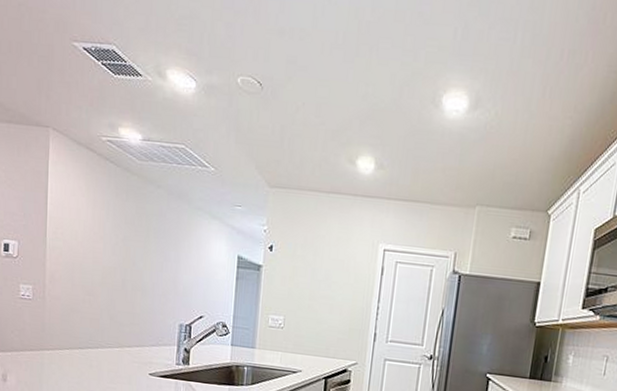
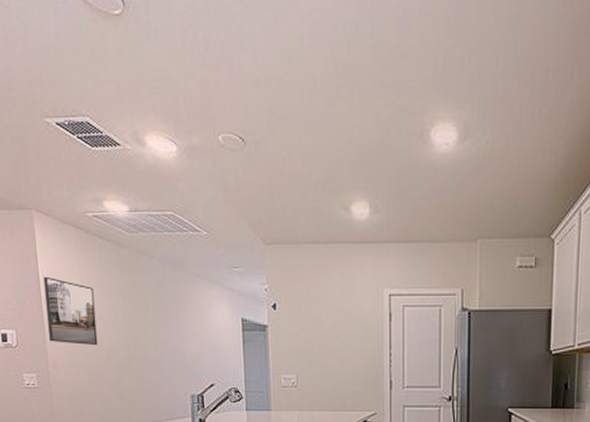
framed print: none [50,193,98,266] -> present [43,276,98,346]

